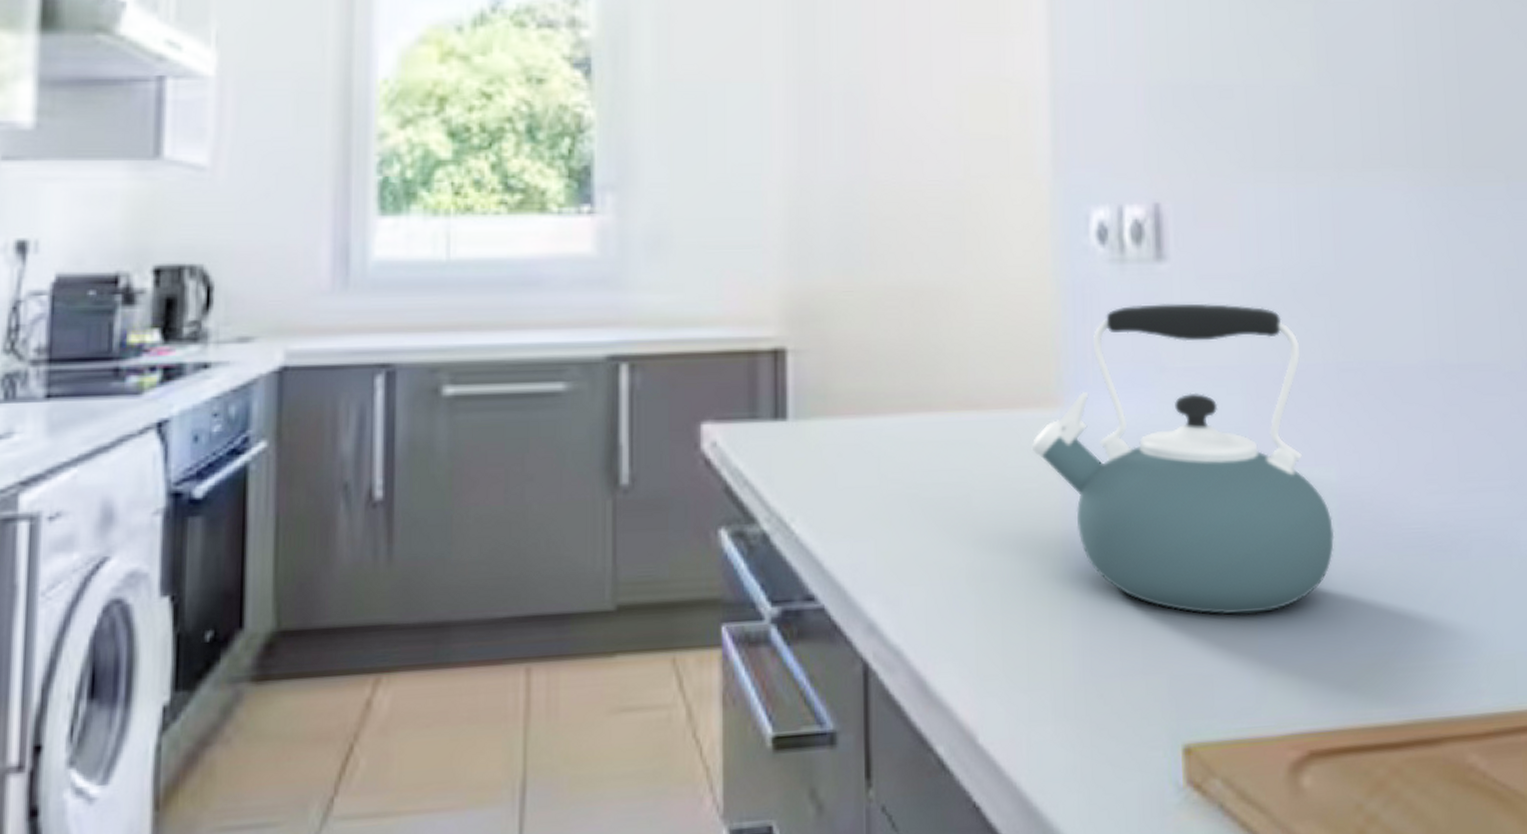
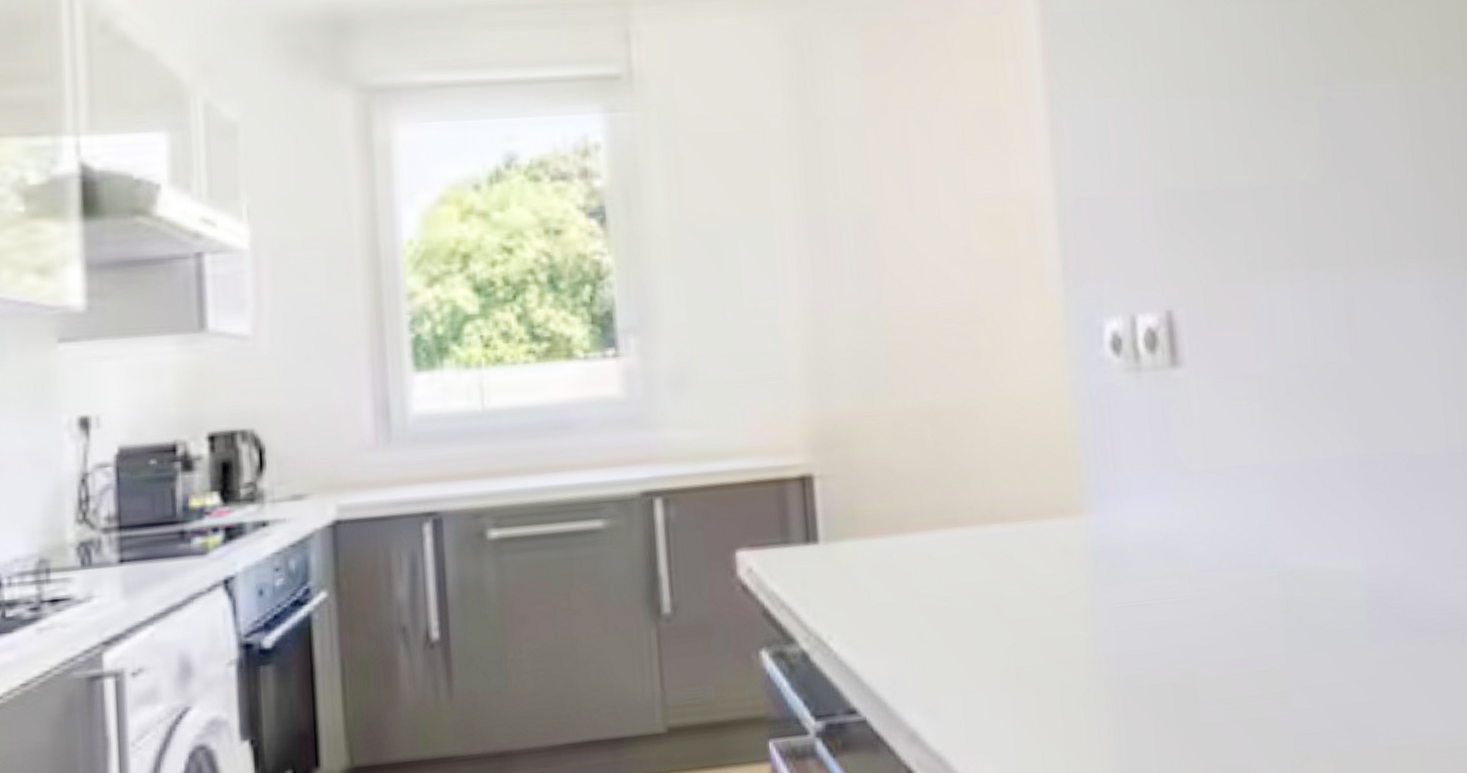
kettle: present [1031,303,1335,615] -> none [1058,405,1364,707]

